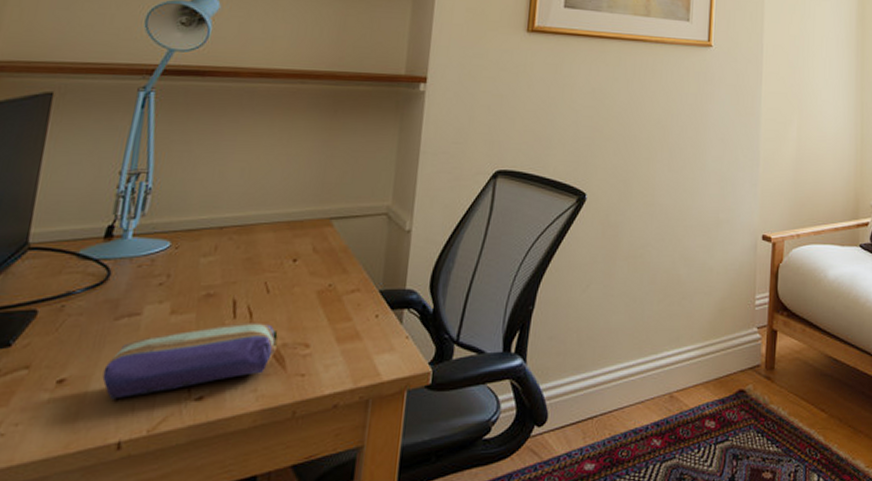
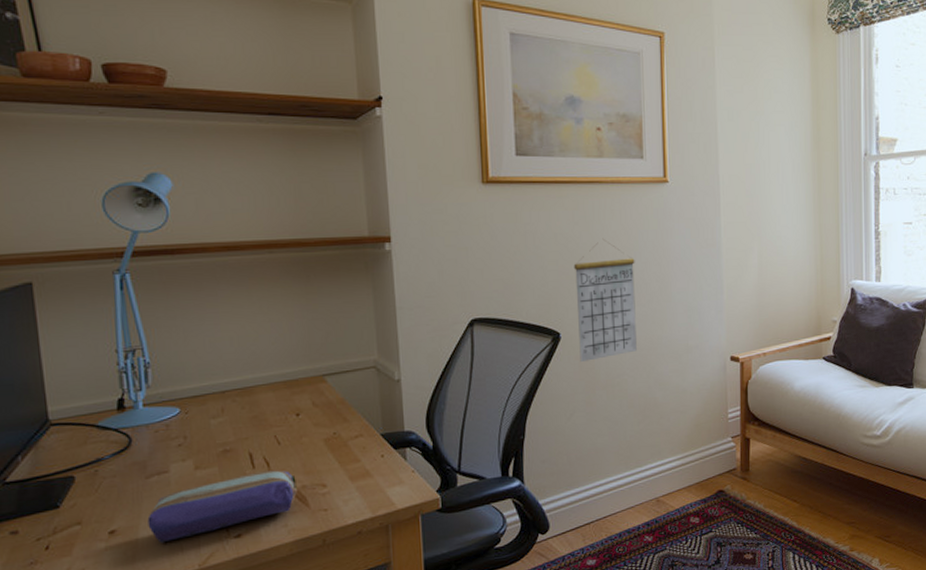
calendar: none [603,97,672,228] -> present [573,238,637,363]

